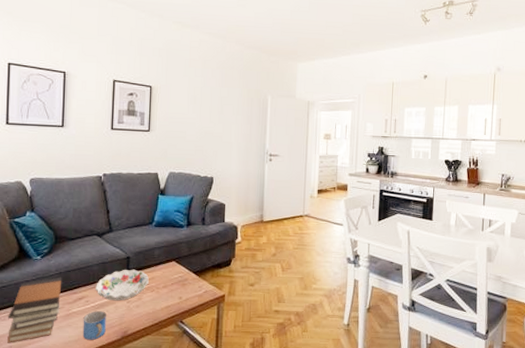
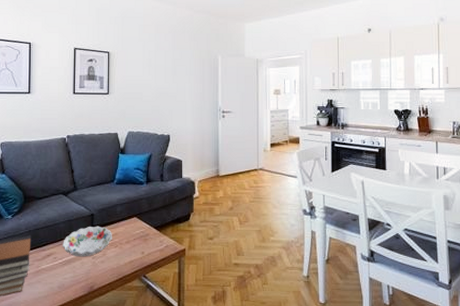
mug: present [82,311,106,340] -> none [51,267,73,296]

